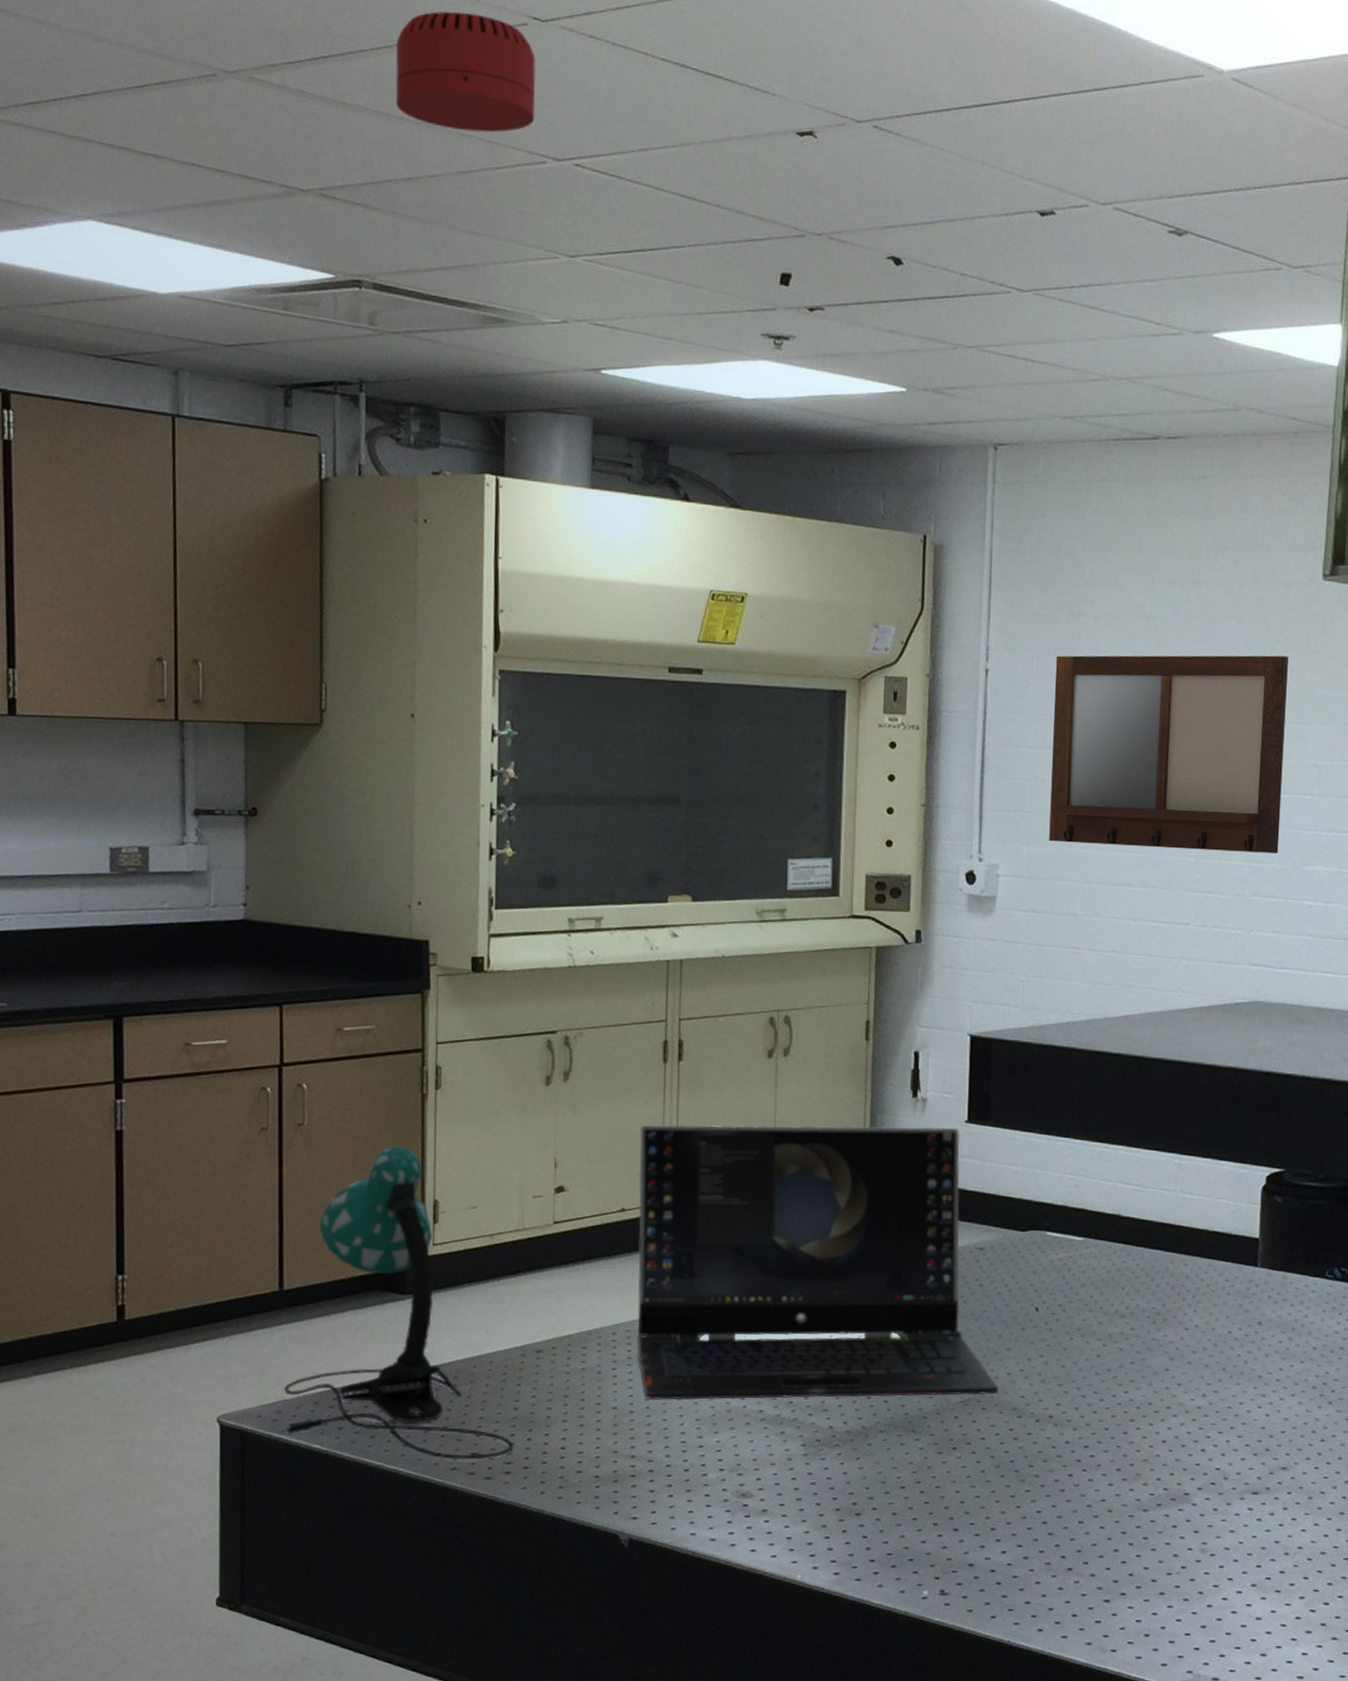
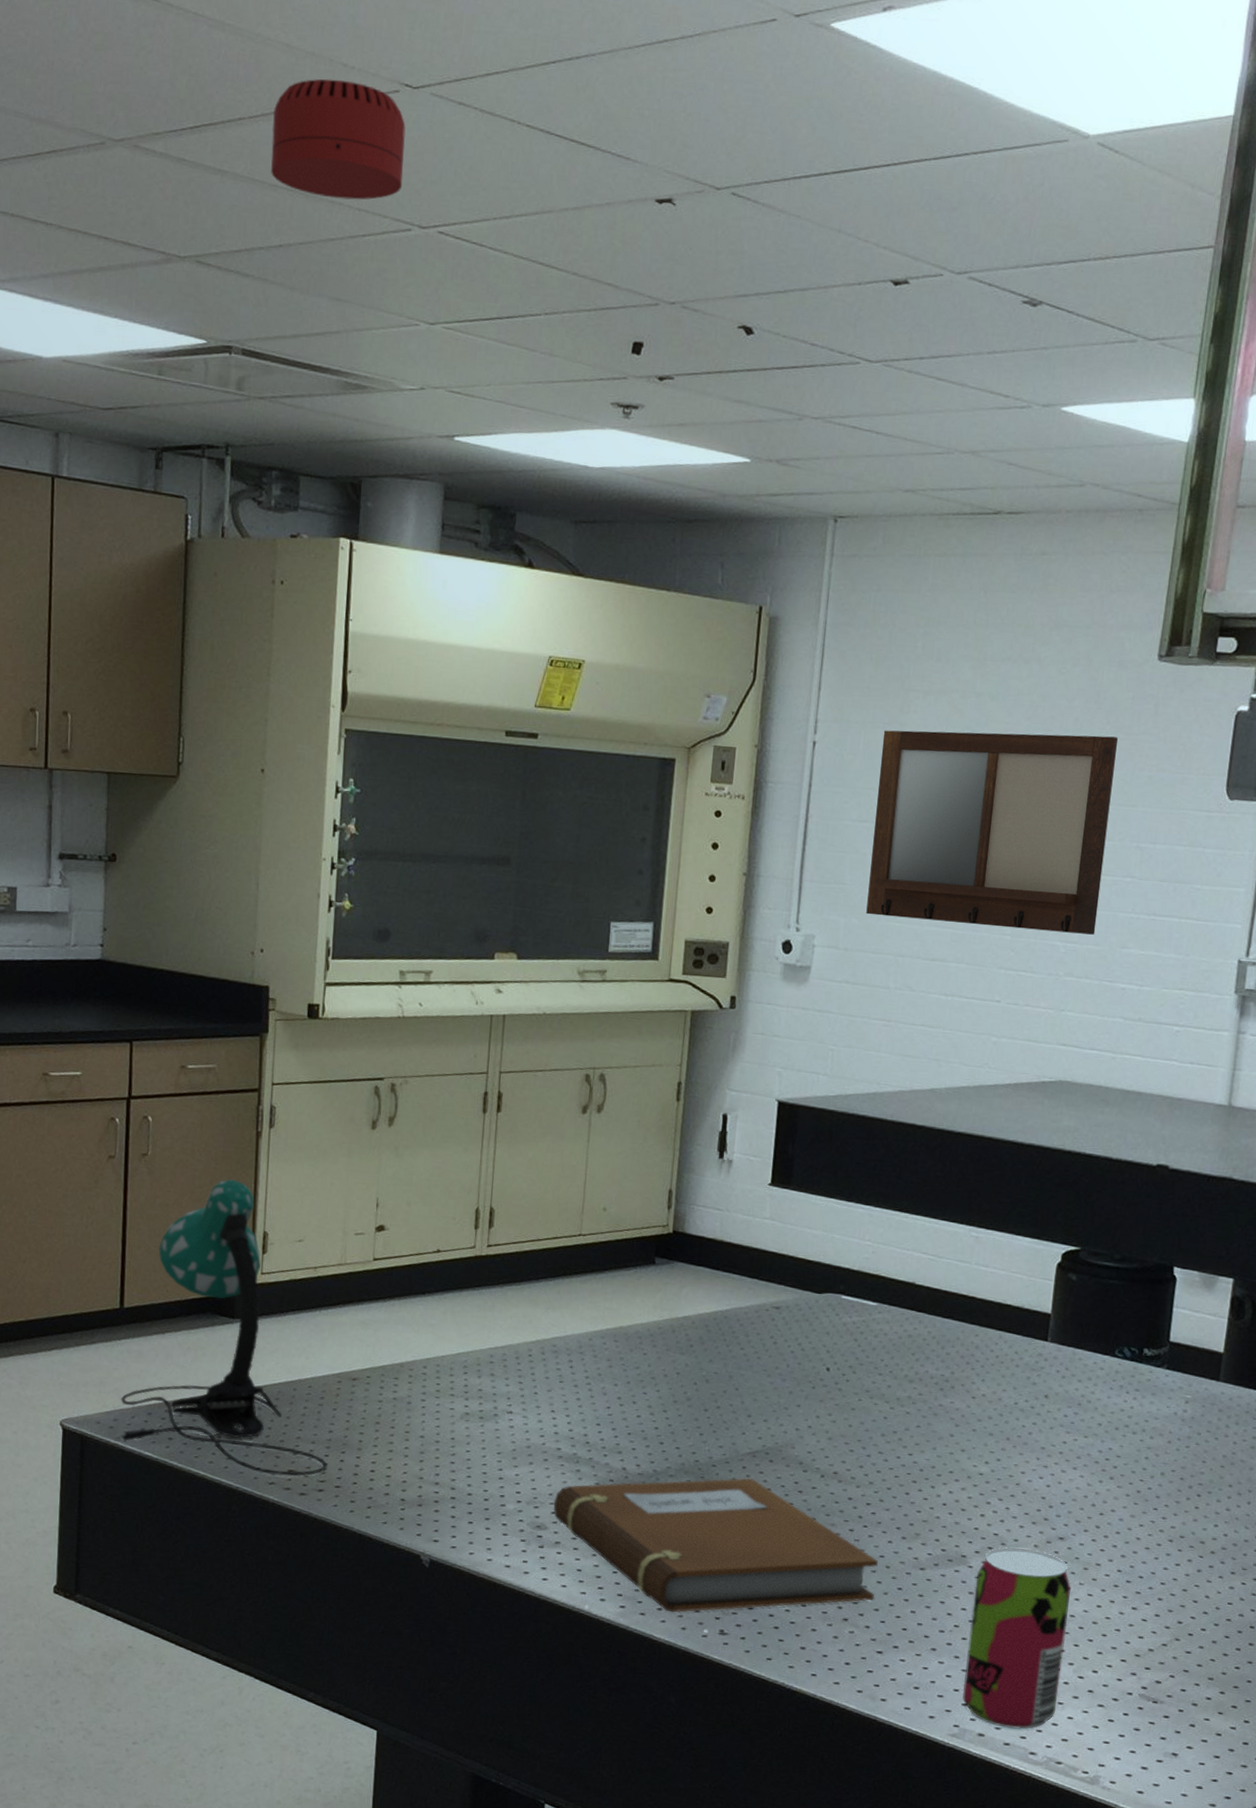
laptop computer: present [635,1124,999,1401] -> none [444,1172,787,1448]
notebook: none [758,1428,1099,1576] -> present [553,1478,878,1613]
beverage can: none [1193,1481,1297,1670] -> present [962,1547,1071,1730]

